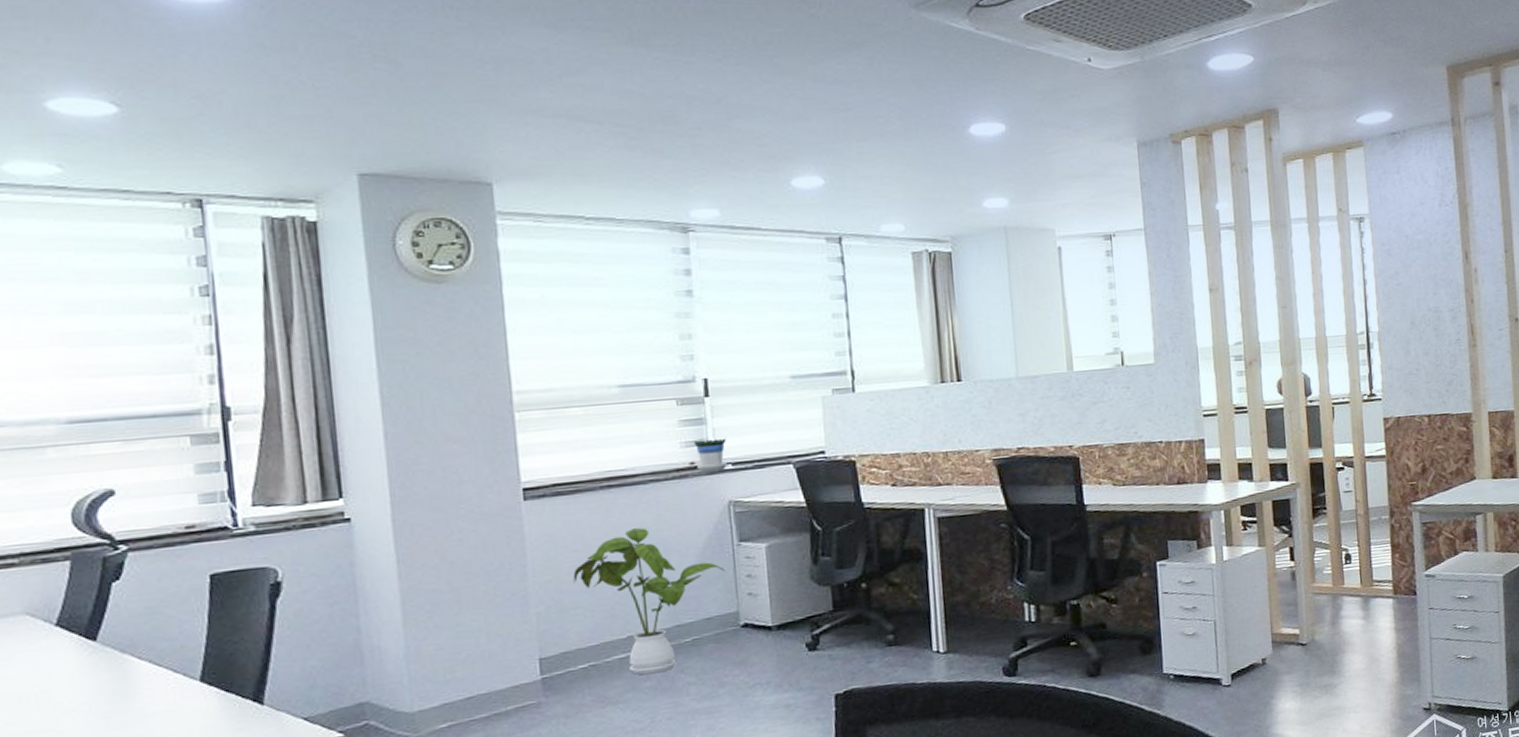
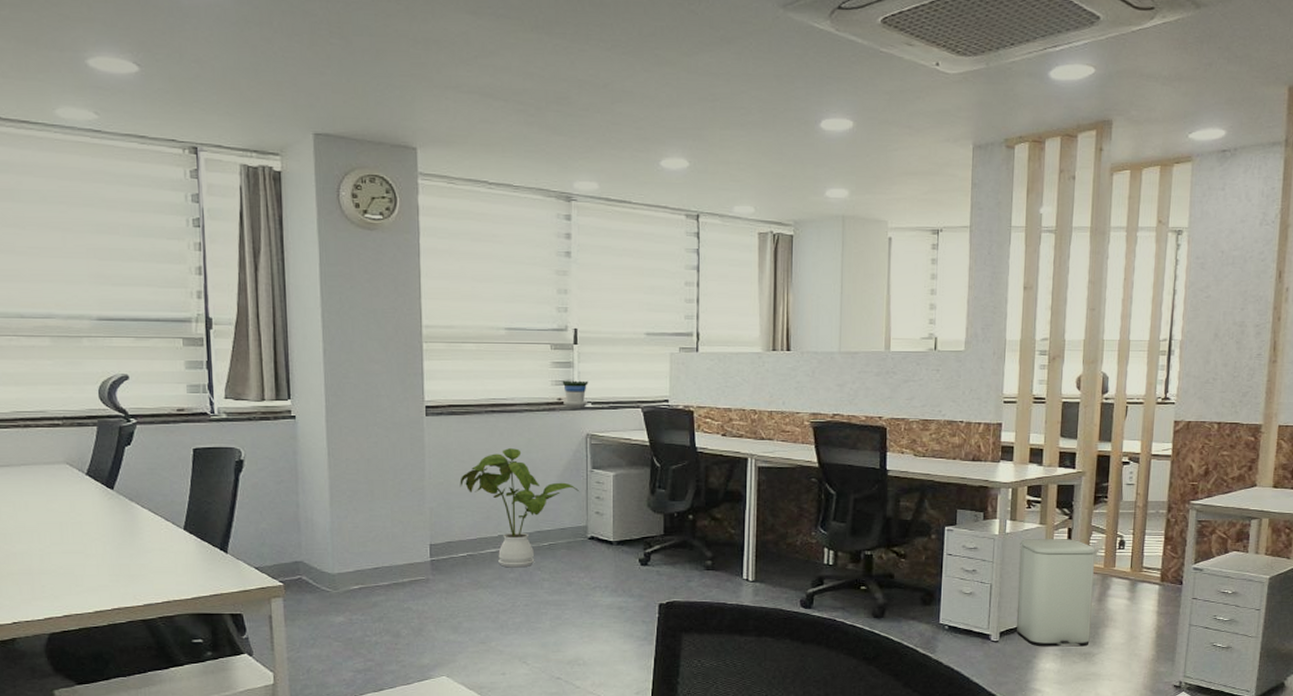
pedal bin: none [1241,559,1329,685] -> present [1017,539,1096,647]

